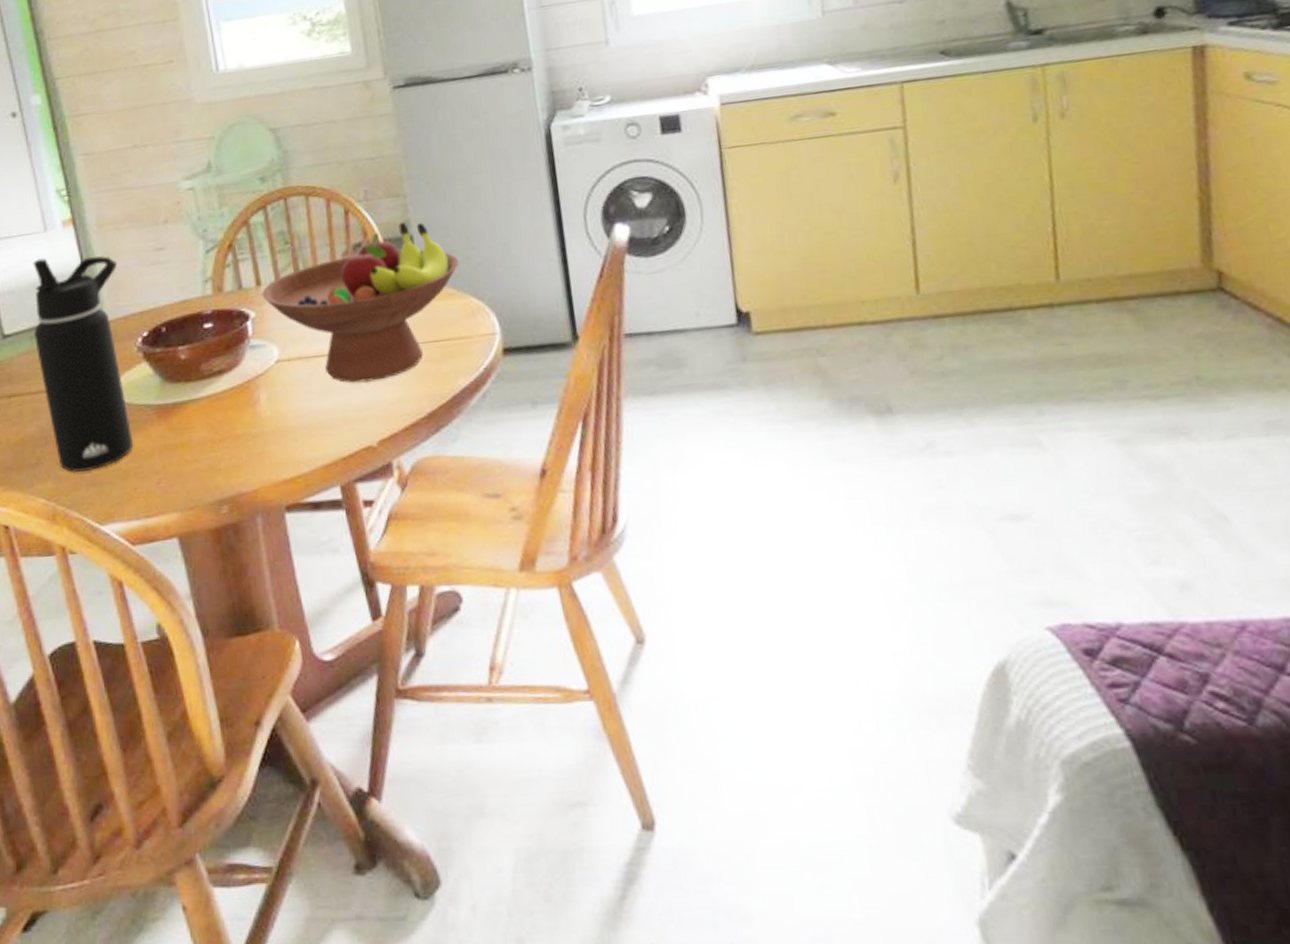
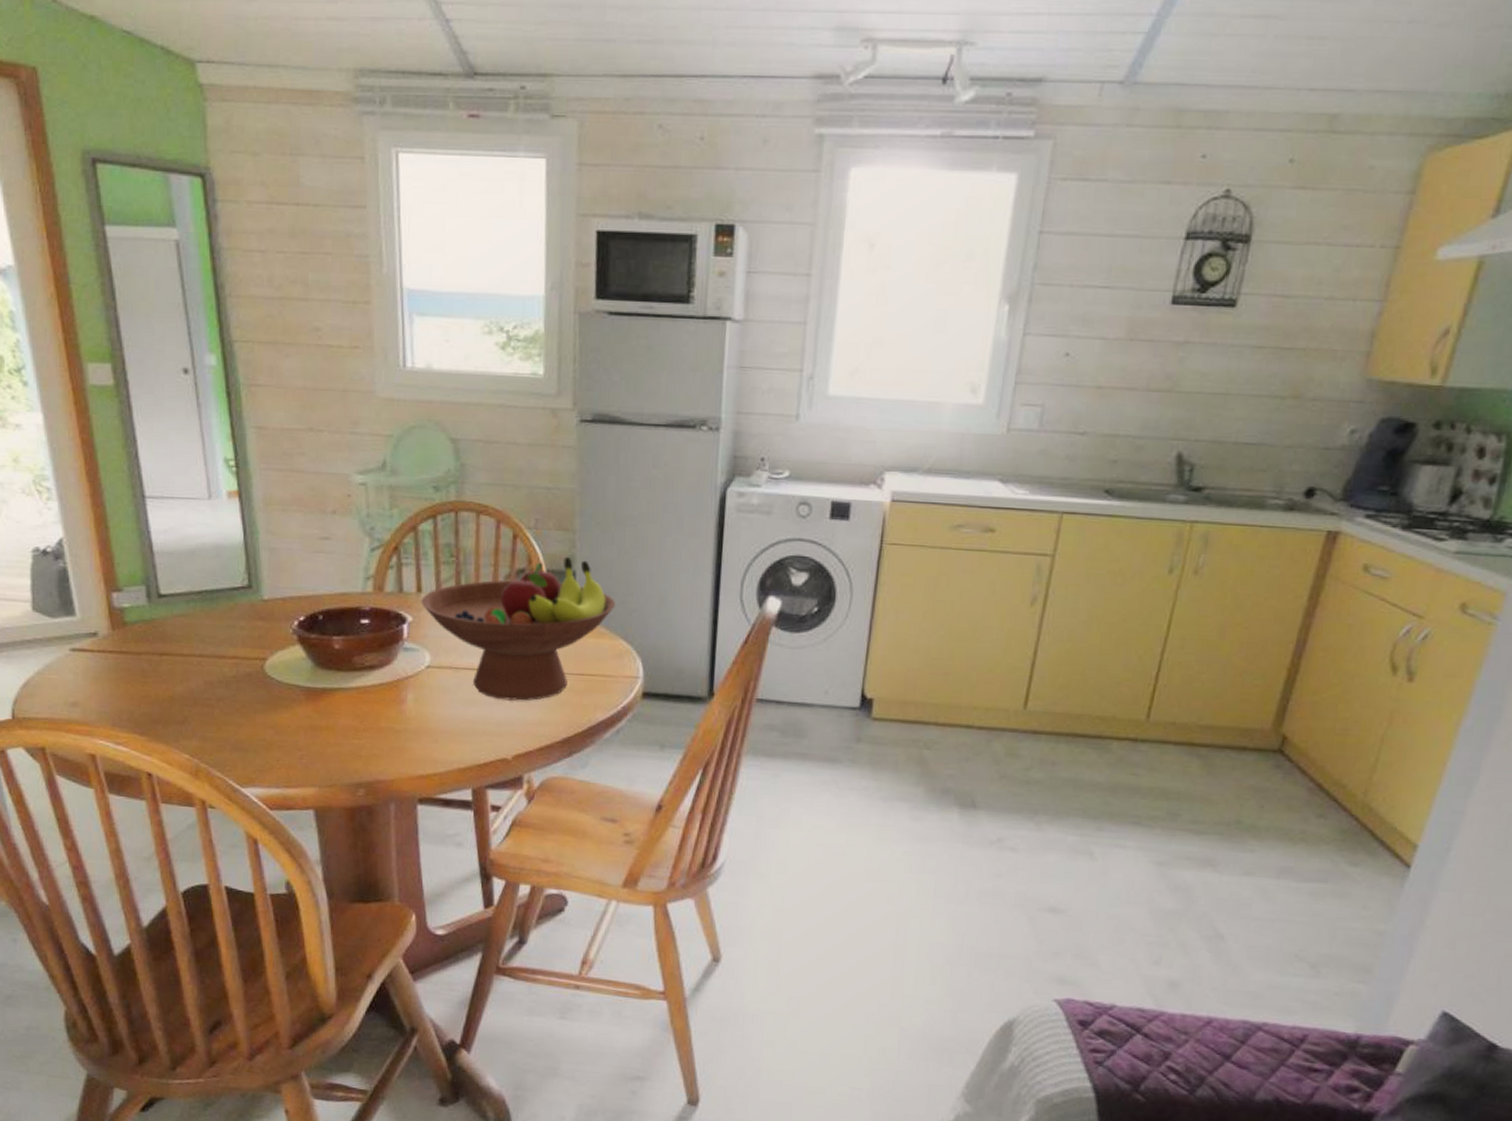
water bottle: present [32,255,134,472] -> none [190,525,281,738]

